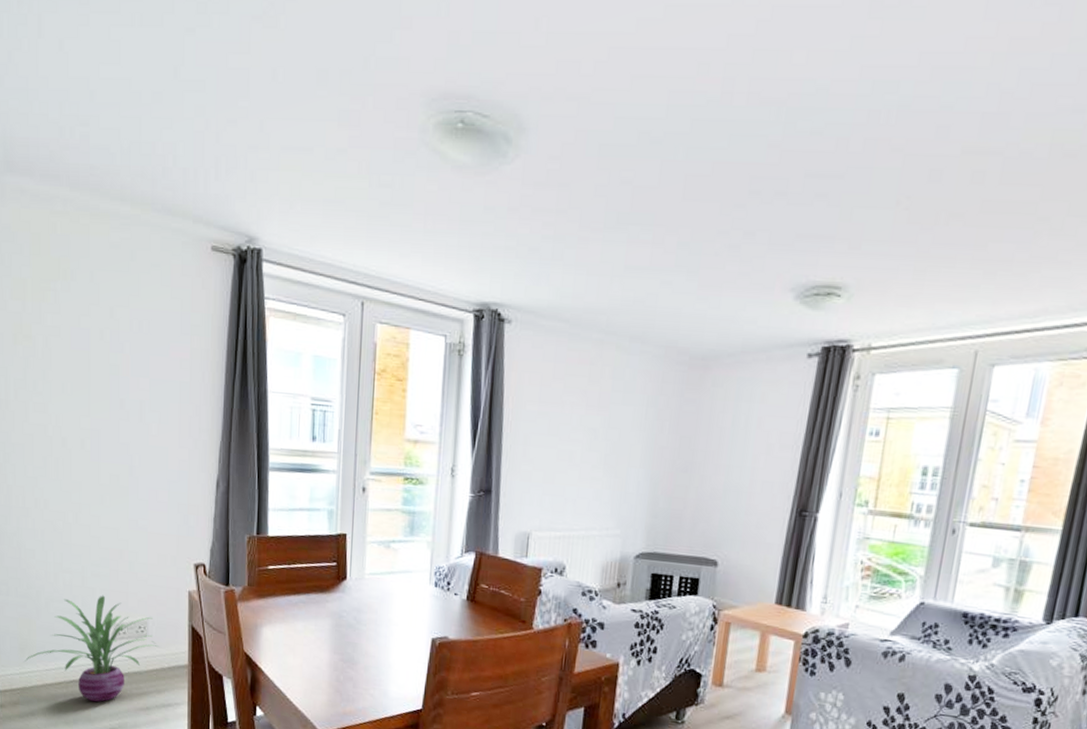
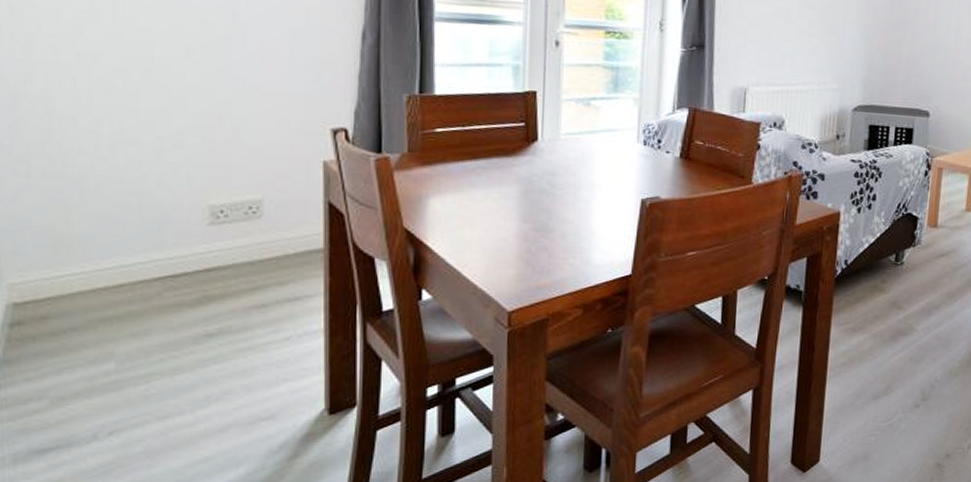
decorative plant: present [24,595,159,702] -> none [59,171,280,305]

